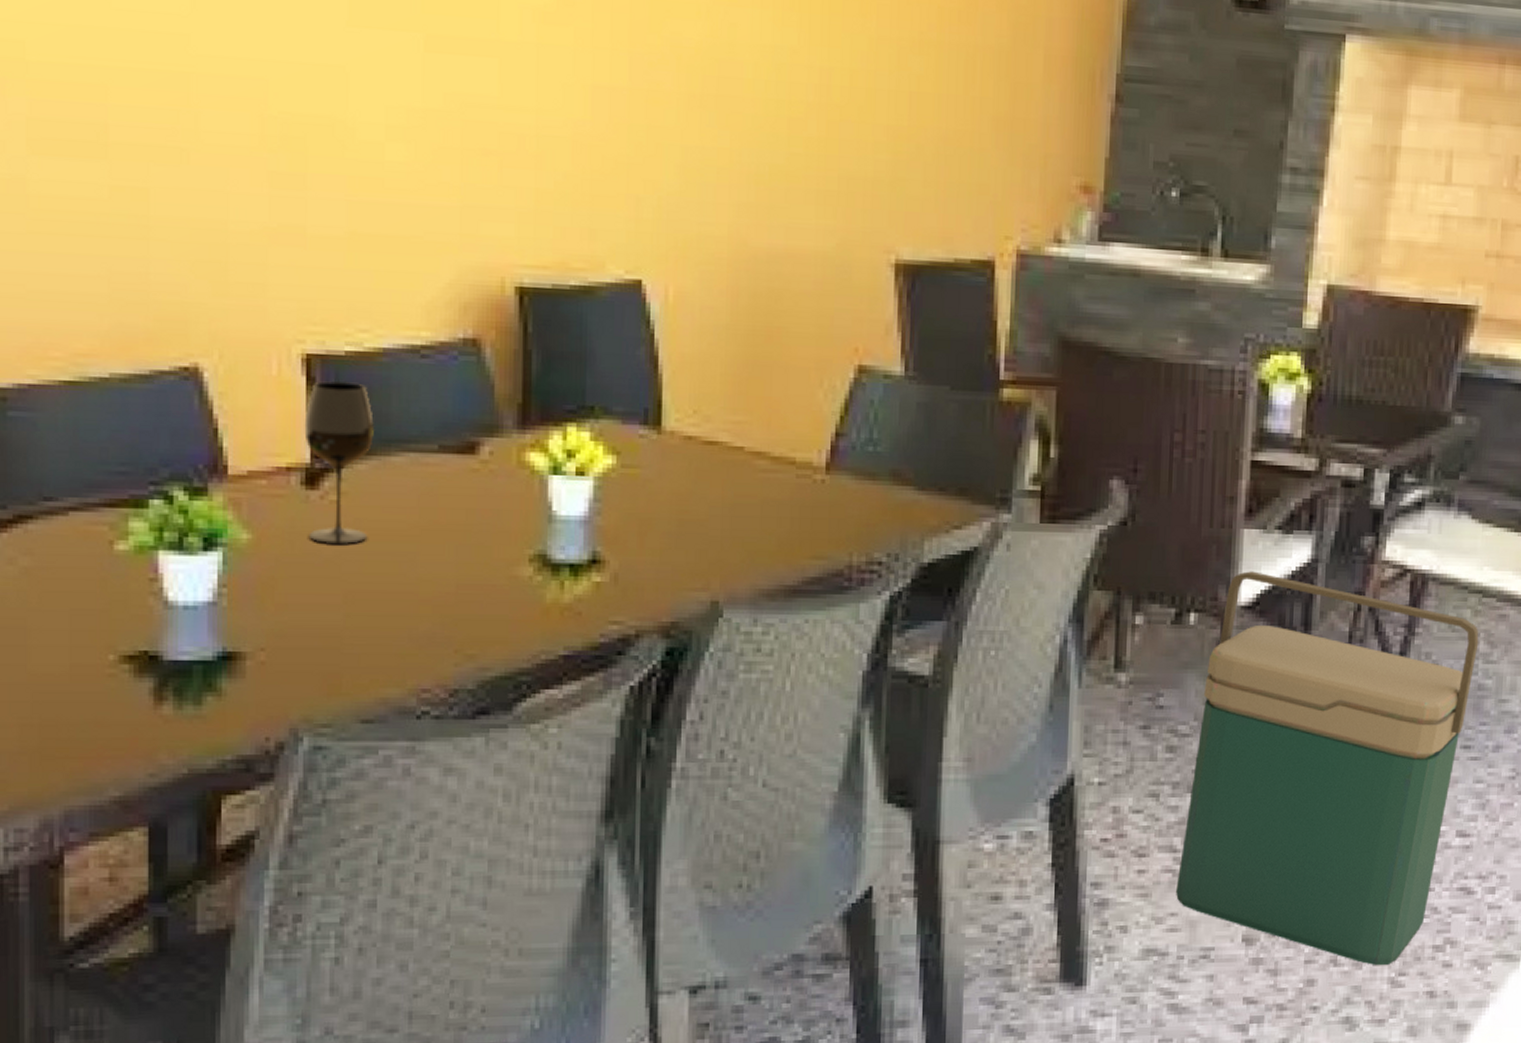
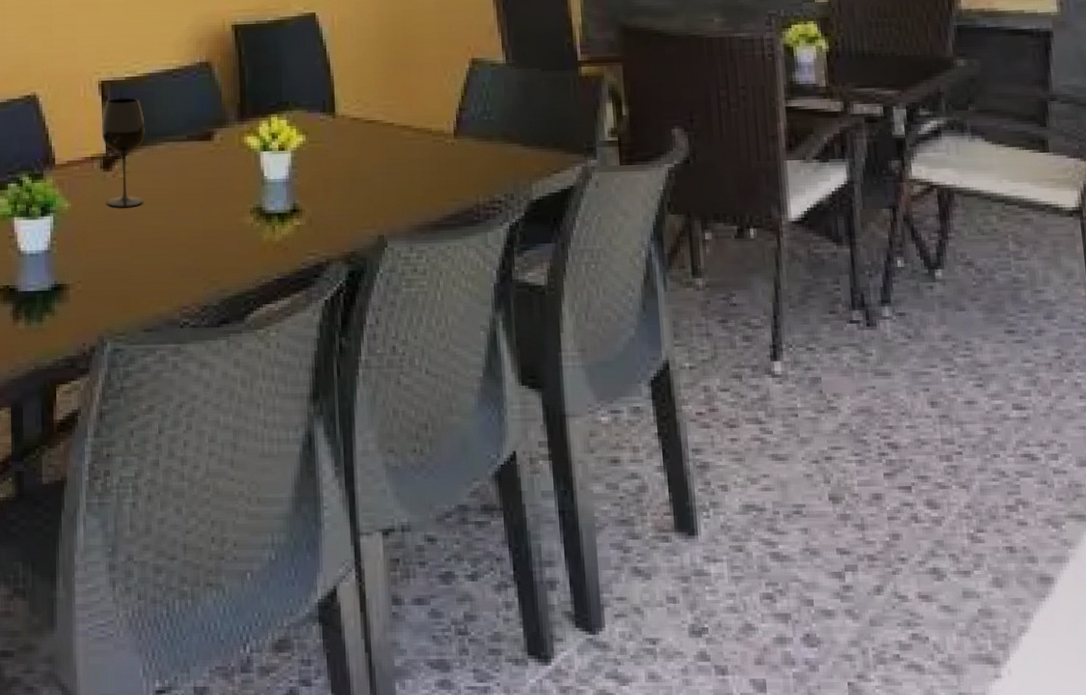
cooler: present [1176,571,1479,966] -> none [765,193,1008,523]

